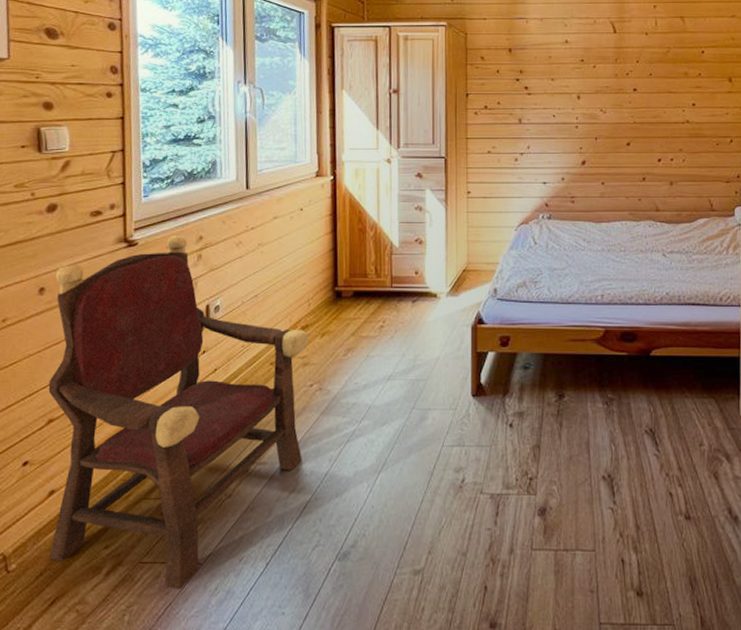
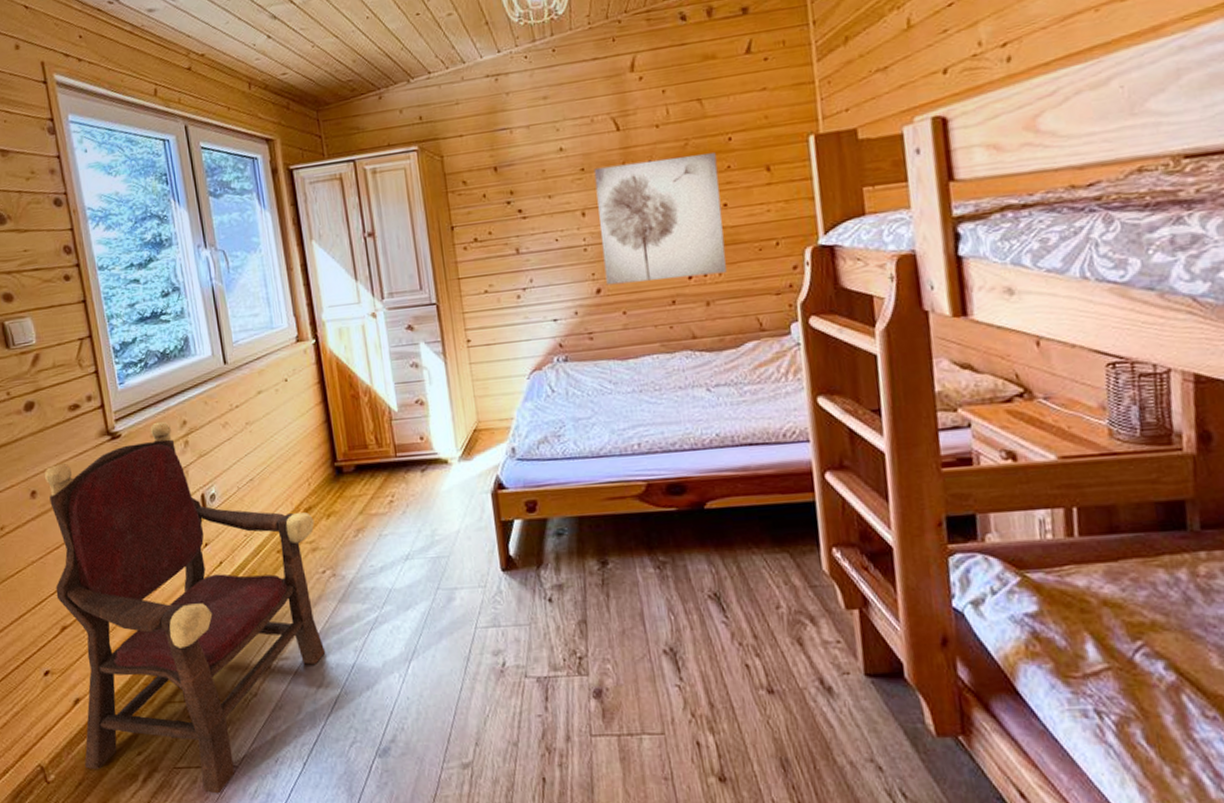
wall art: none [590,60,691,160] -> present [593,153,727,286]

